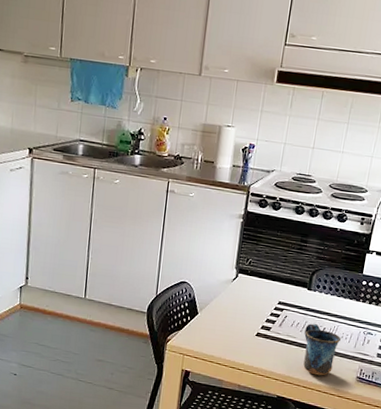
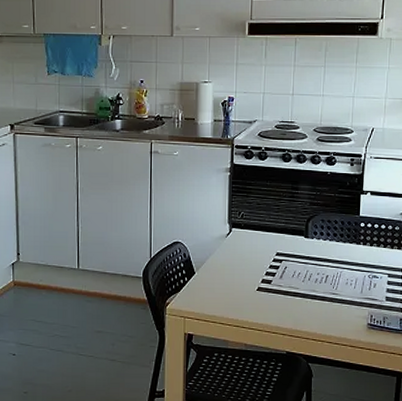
mug: present [303,323,341,376] -> none [307,272,345,326]

